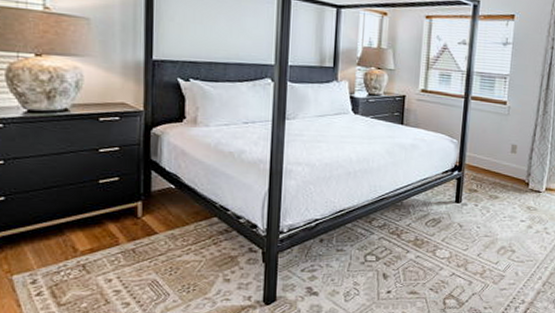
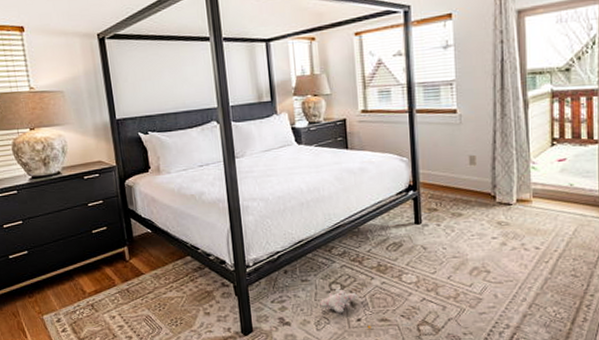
plush toy: none [352,259,400,301] -> present [319,287,371,329]

